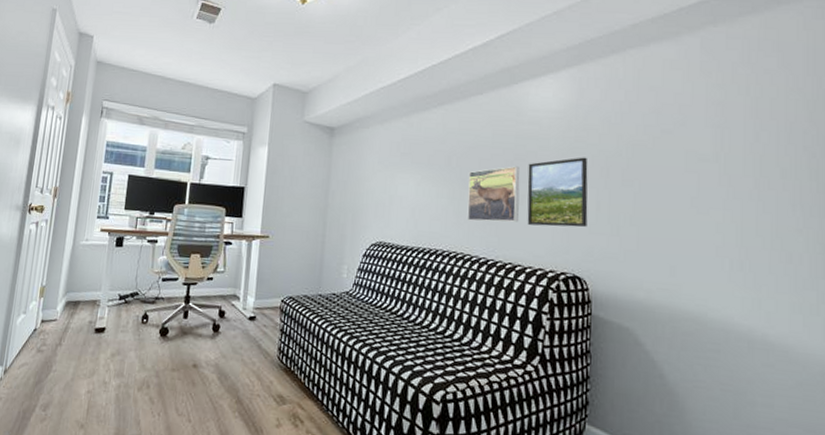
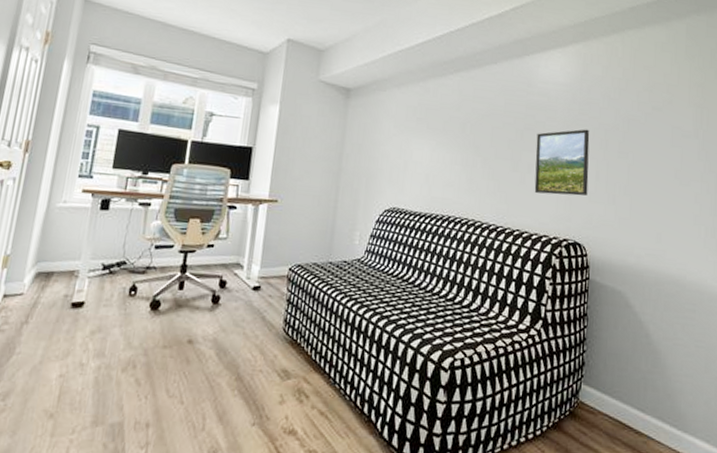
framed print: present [467,166,520,222] -> none [479,135,529,190]

